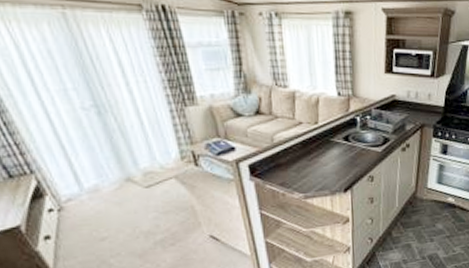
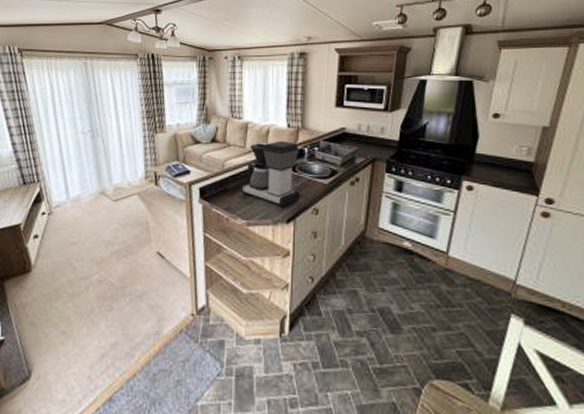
coffee maker: none [293,110,356,178] -> present [240,141,301,207]

